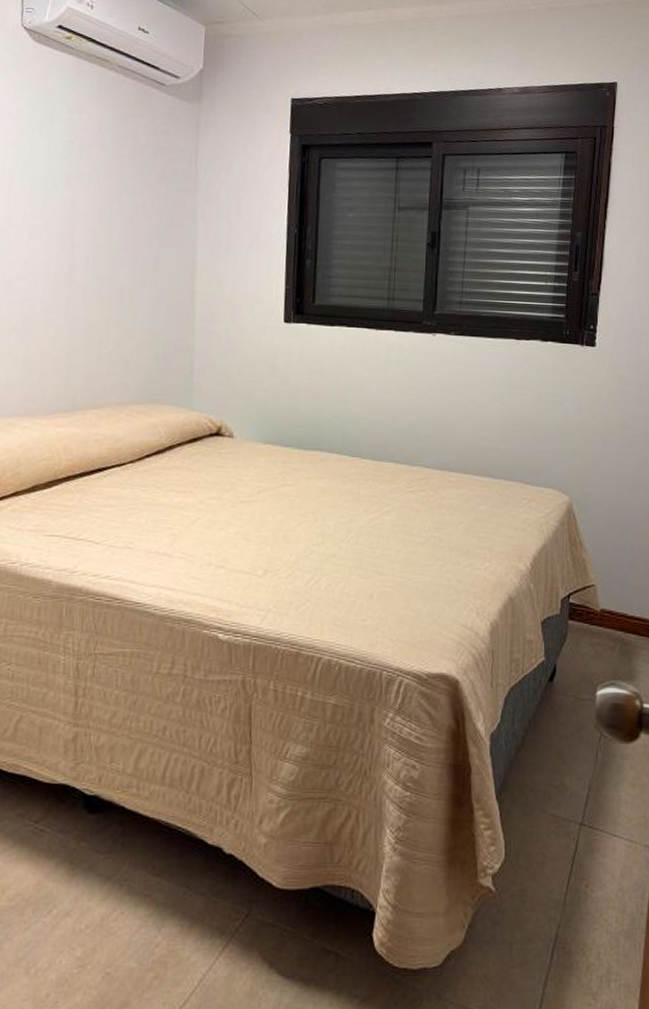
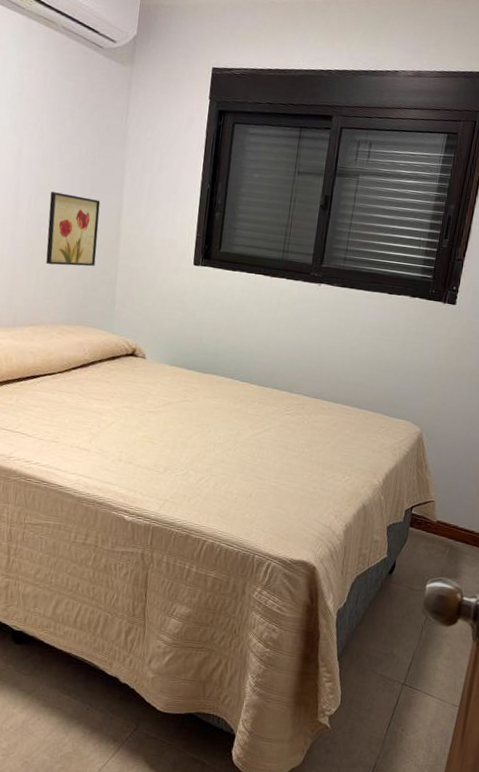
wall art: none [109,250,171,335] -> present [46,191,101,267]

